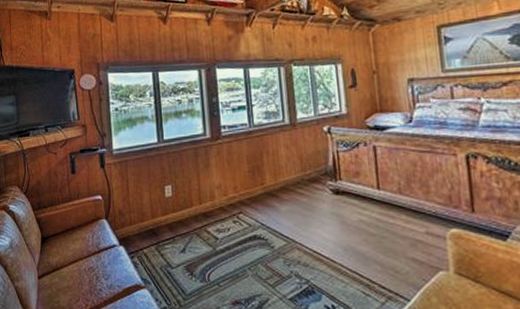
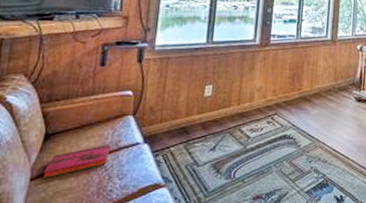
hardback book: none [47,247,93,277] -> present [43,145,111,178]

